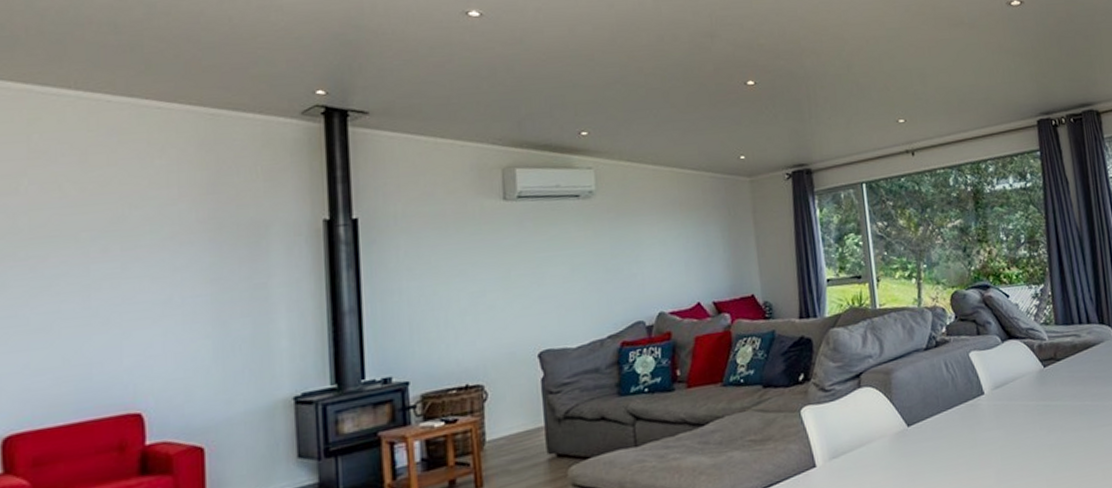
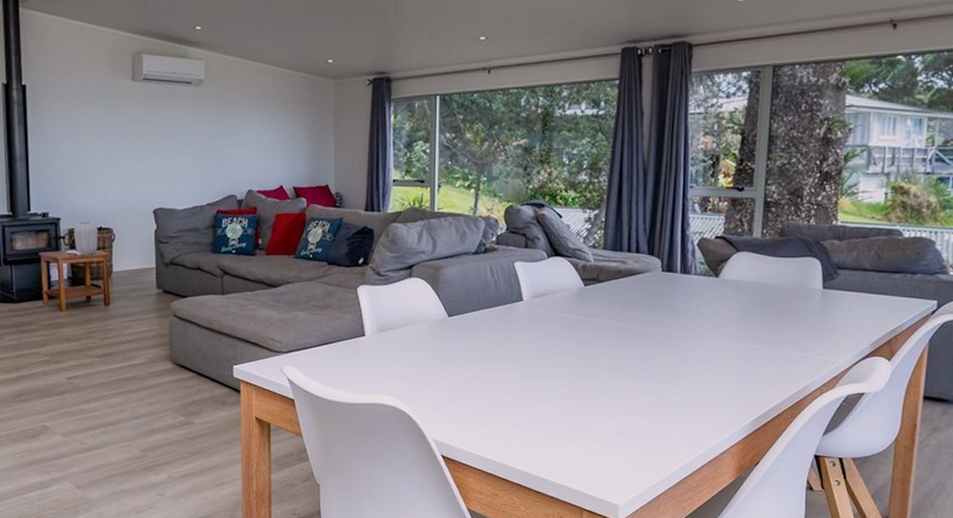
vase: none [428,380,464,428] -> present [73,222,98,256]

